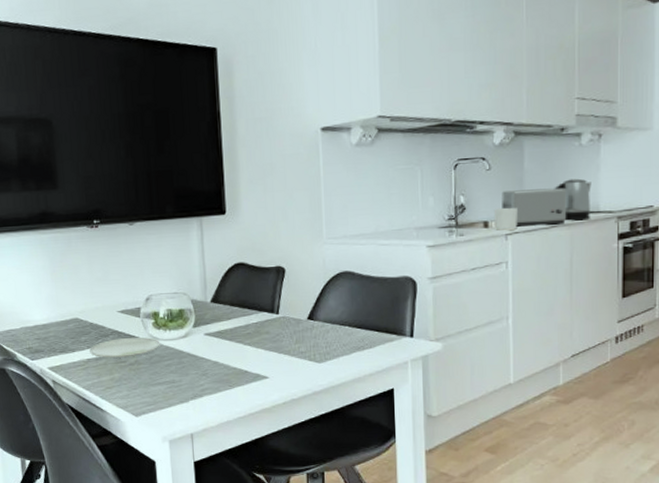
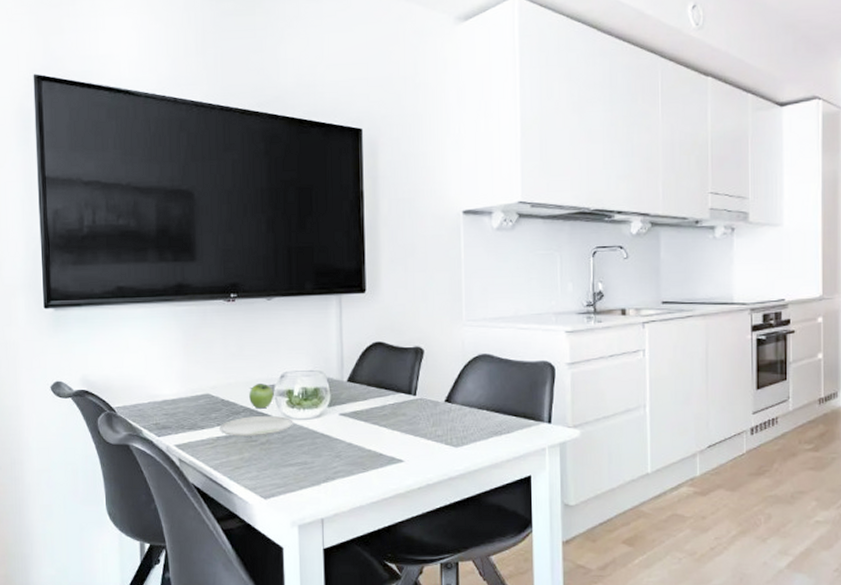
fruit: none [116,307,140,331] -> present [249,384,274,409]
mug: present [493,207,517,232] -> none [631,295,654,319]
toaster: present [502,187,567,227] -> none [639,278,702,315]
kettle: present [554,178,591,221] -> none [689,270,725,312]

